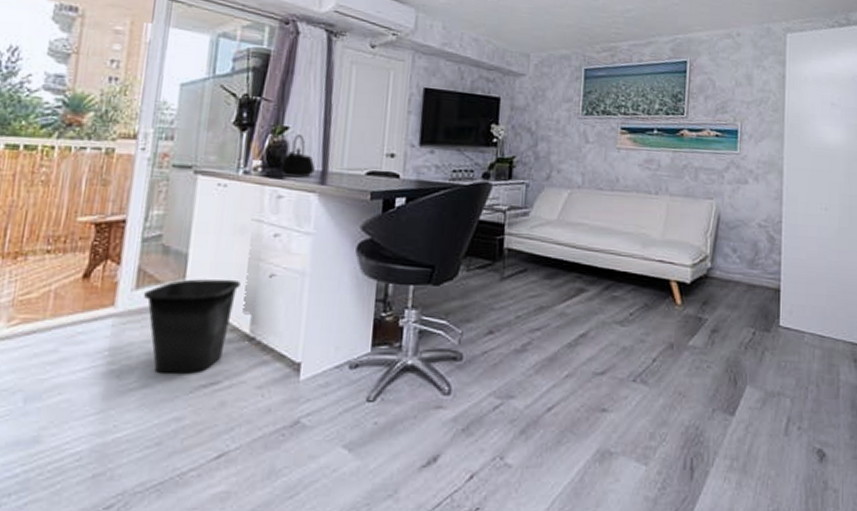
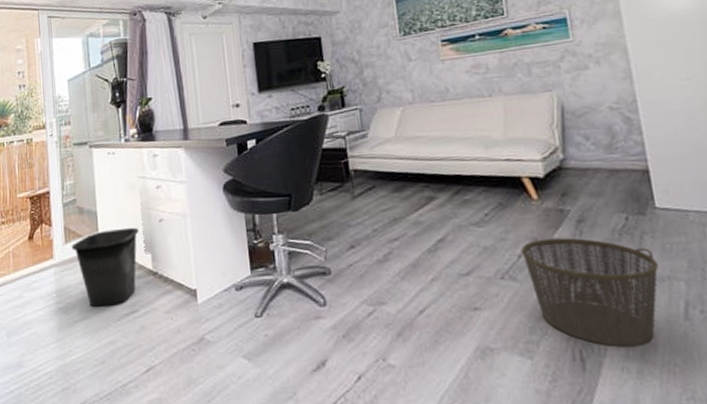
kettle: present [278,133,315,178] -> none [150,101,178,139]
basket: none [656,345,772,458] -> present [521,237,658,347]

